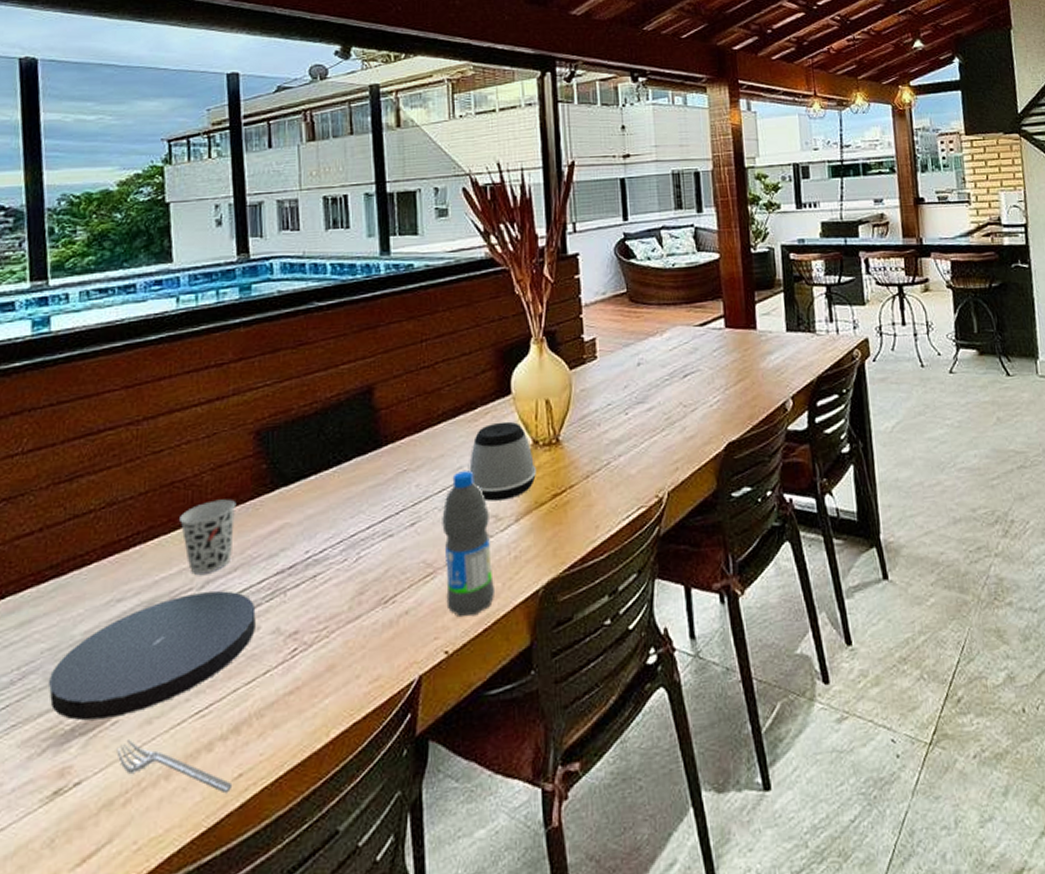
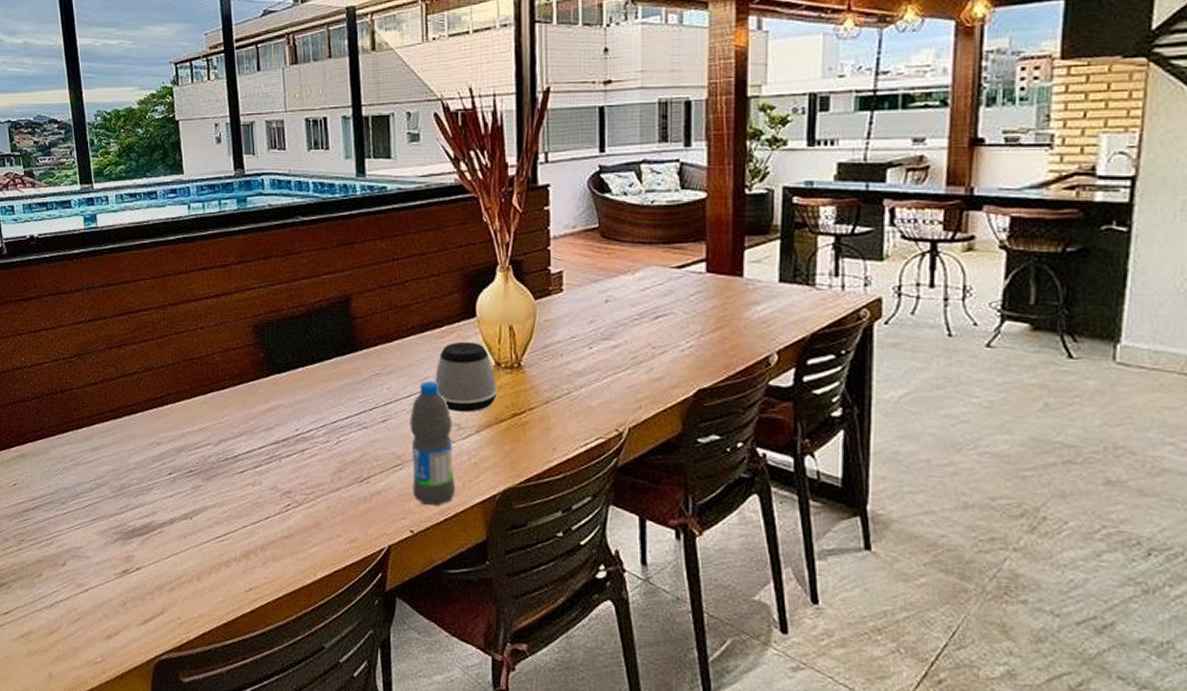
plate: present [49,591,256,721] -> none [115,448,258,528]
fork: present [116,740,233,794] -> none [163,546,245,600]
cup: present [179,499,237,575] -> none [199,377,241,434]

